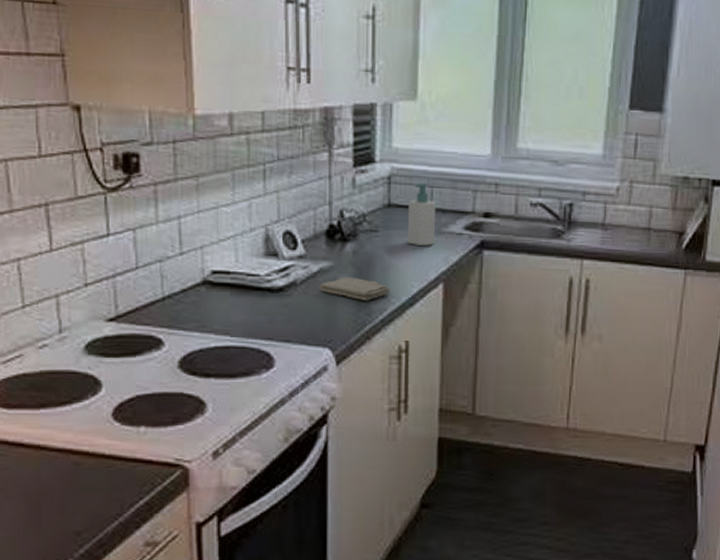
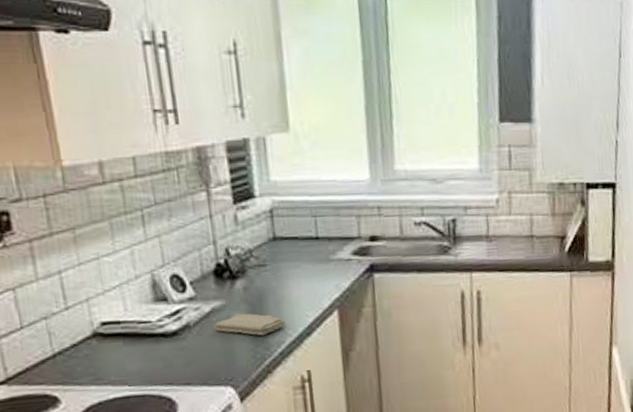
soap bottle: present [408,183,436,246] -> none [293,213,324,276]

